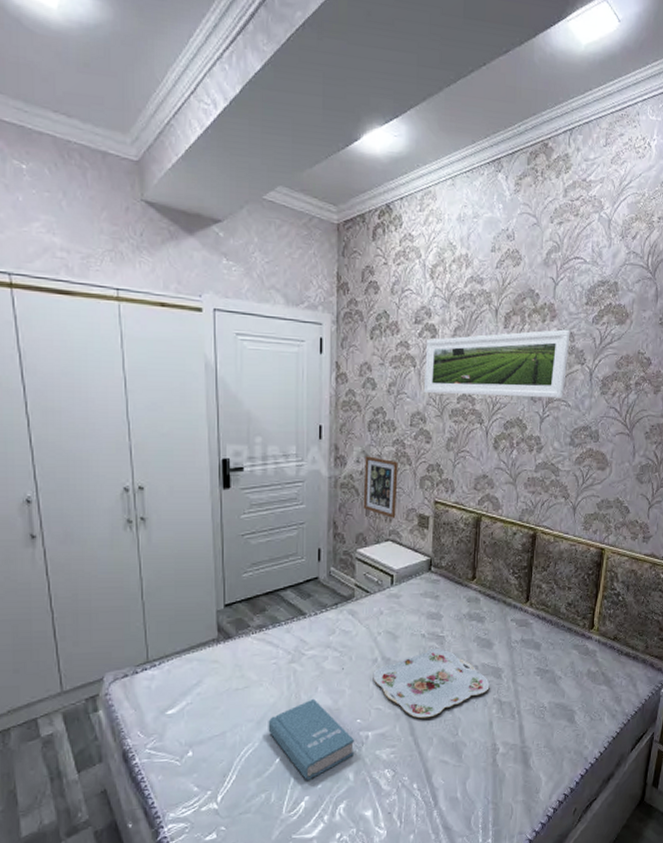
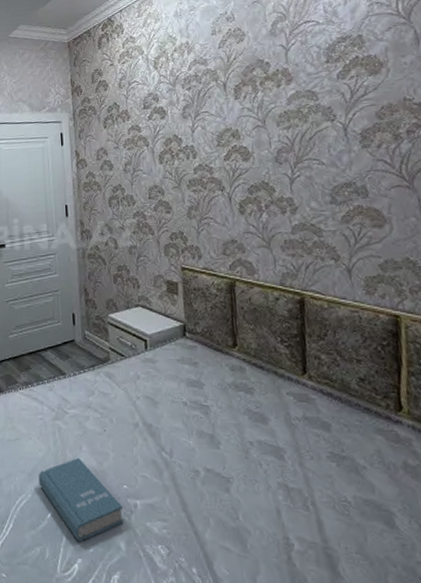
picture frame: present [363,456,398,518] -> none [108,228,144,285]
serving tray: present [373,649,490,719] -> none [135,418,271,495]
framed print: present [423,329,571,399] -> none [156,89,315,168]

